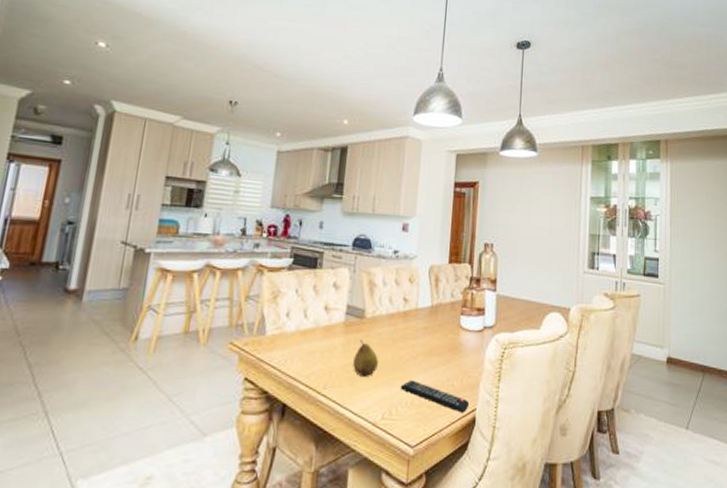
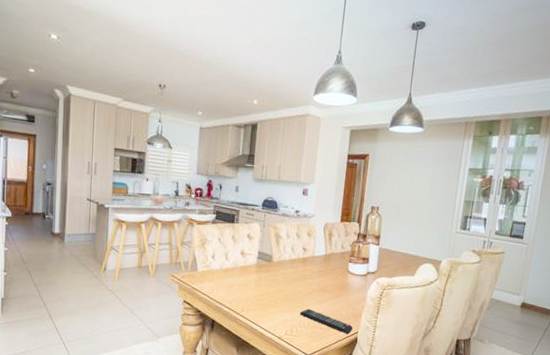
fruit: present [353,340,378,378] -> none [263,278,283,305]

